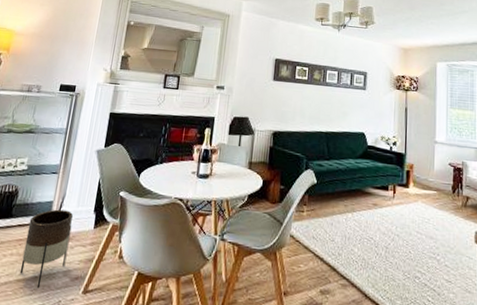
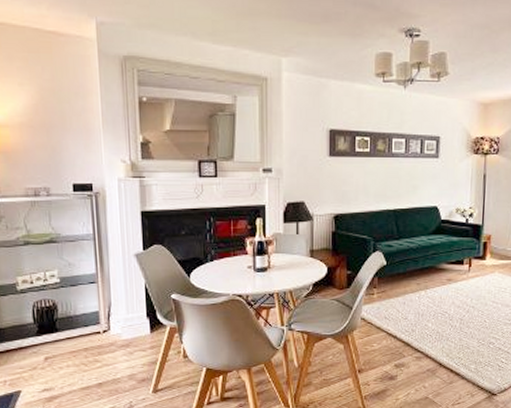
planter: present [19,209,73,289] -> none [78,319,128,394]

